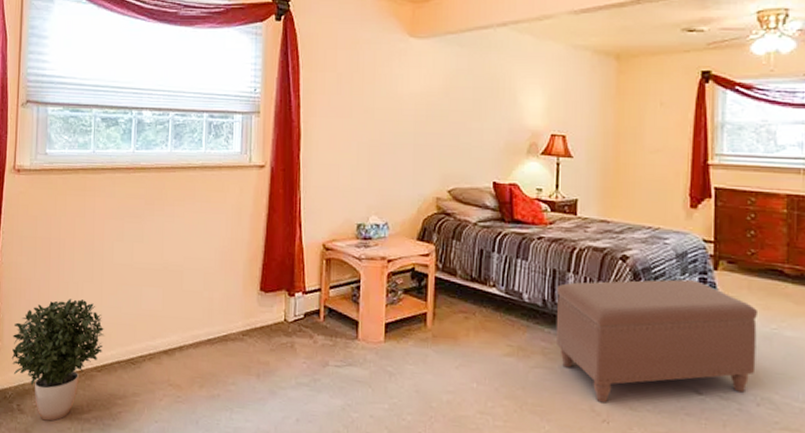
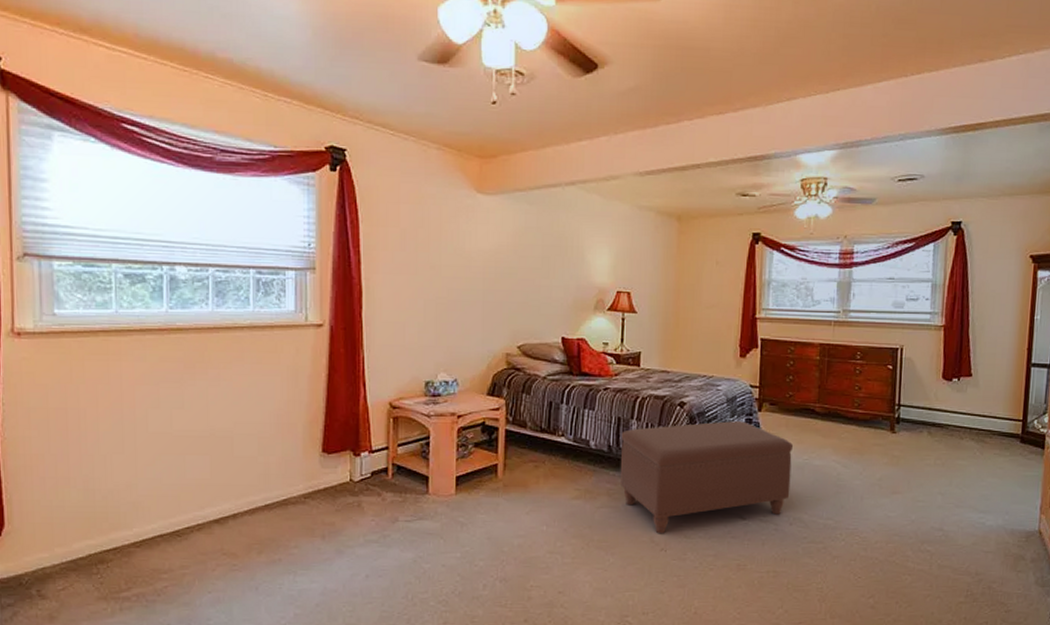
potted plant: present [11,299,105,421] -> none [25,473,143,604]

